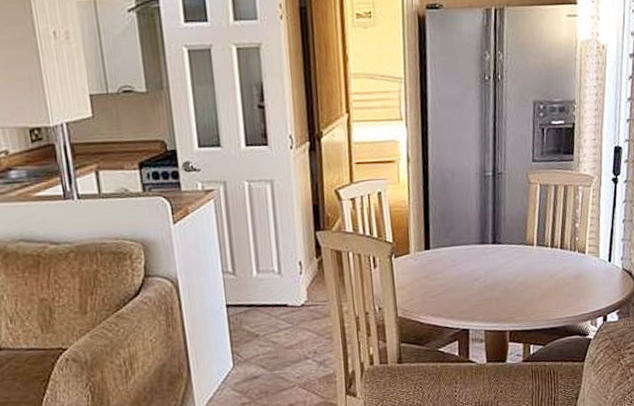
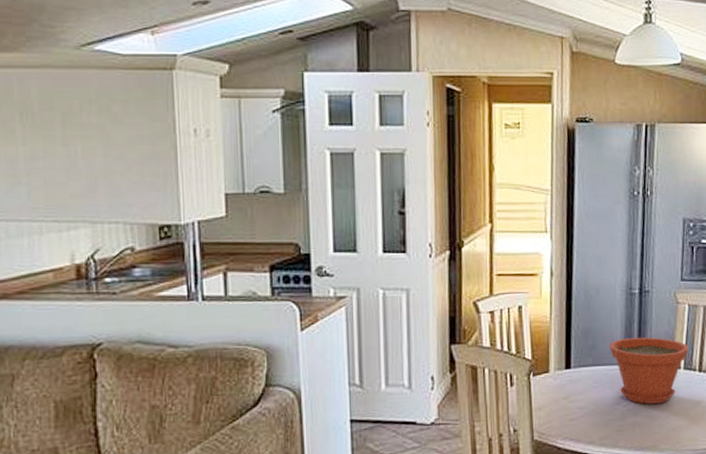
plant pot: none [465,217,541,280] -> present [608,337,689,404]

